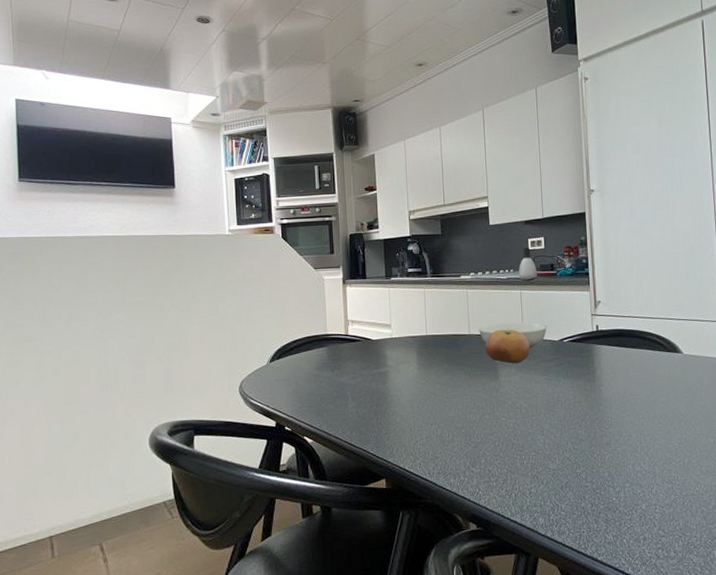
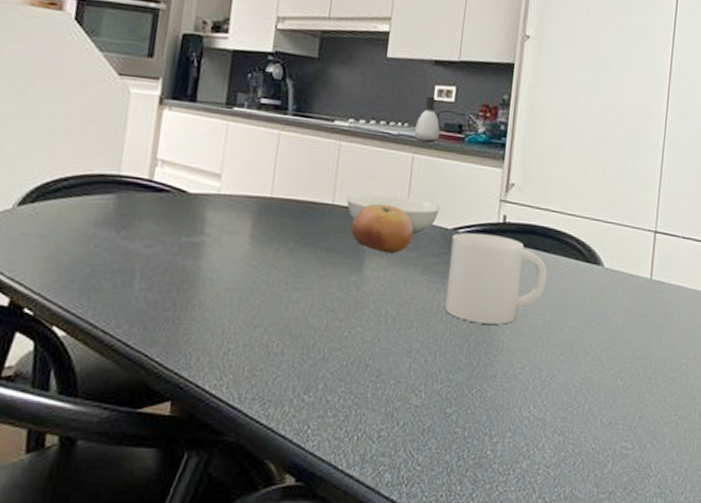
mug: none [559,340,639,406] -> present [444,232,548,325]

